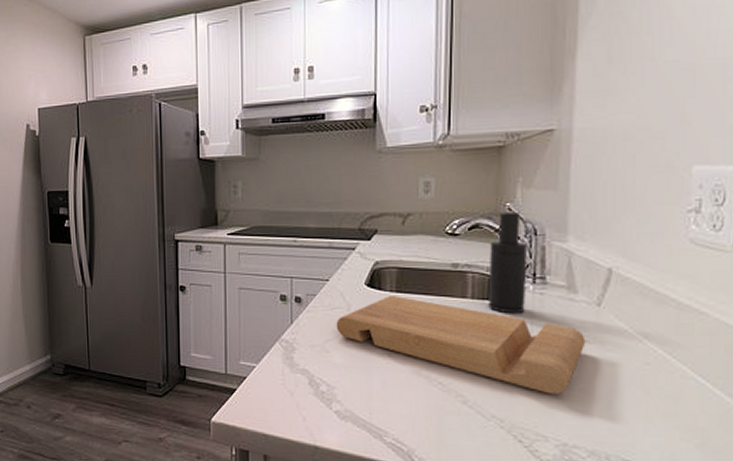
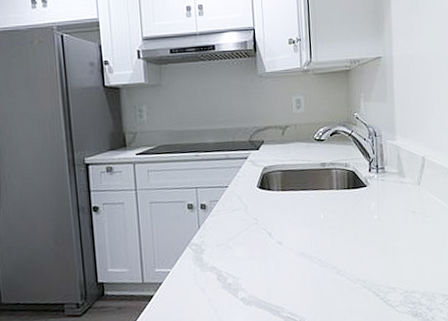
cutting board: present [336,295,586,394] -> none [236,193,413,256]
soap dispenser: present [488,211,528,314] -> none [346,119,373,198]

